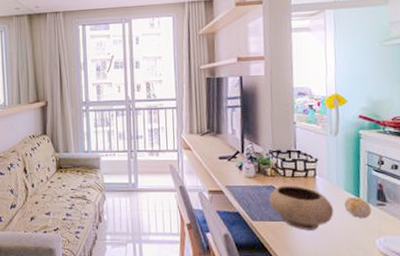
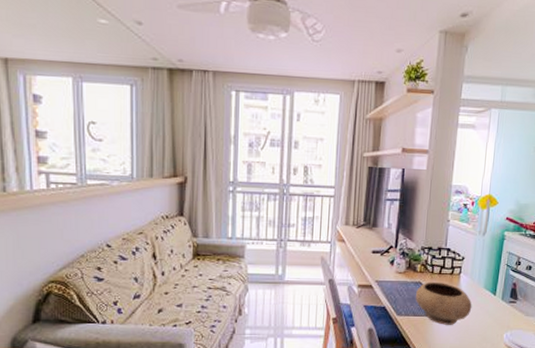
fruit: present [344,196,371,218] -> none [481,294,504,314]

